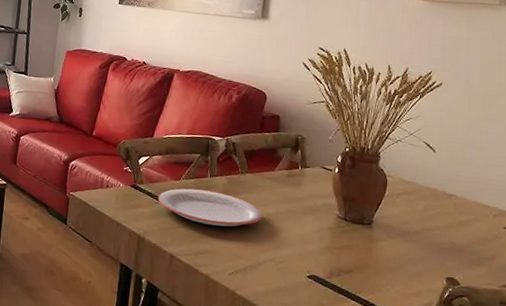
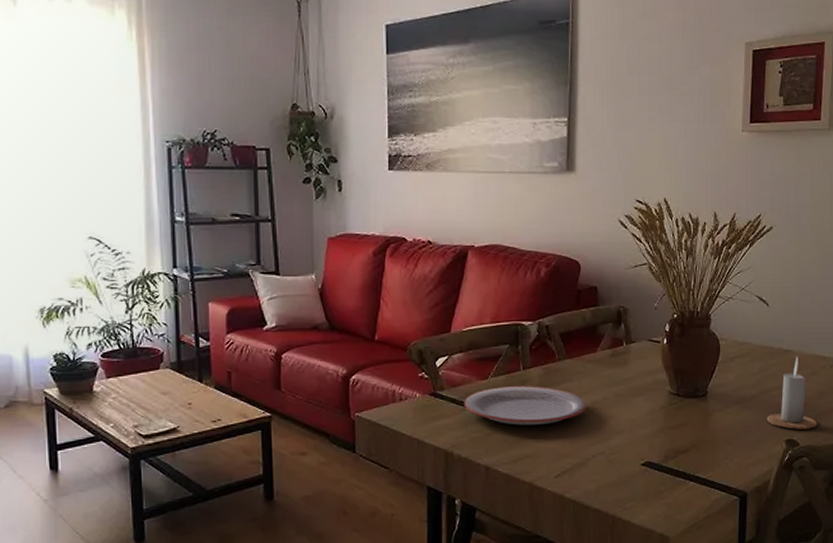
candle: none [428,201,479,272] -> present [766,356,818,430]

